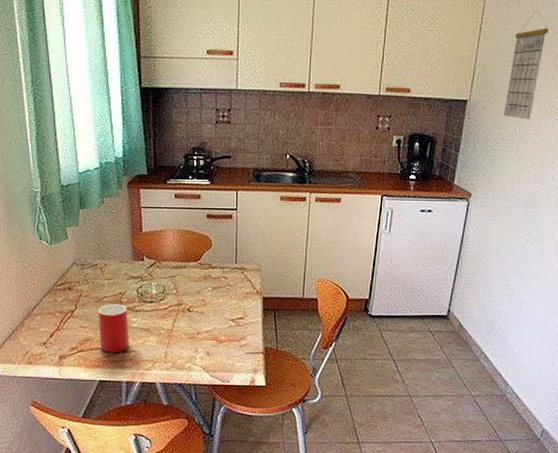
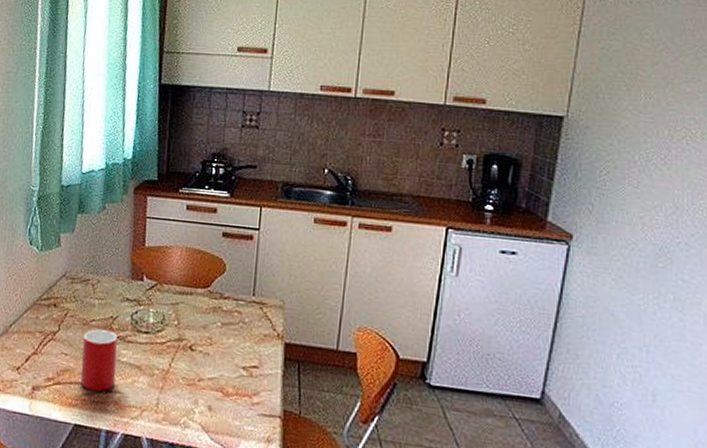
calendar: present [503,8,548,119] -> none [615,10,675,145]

